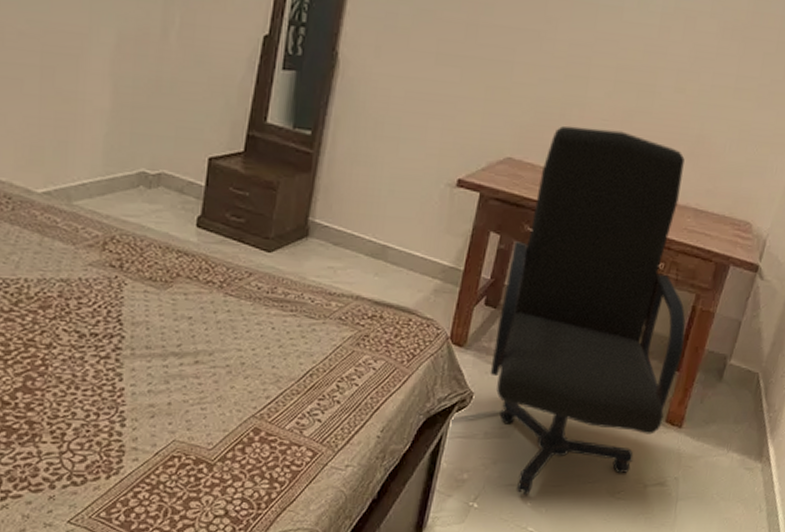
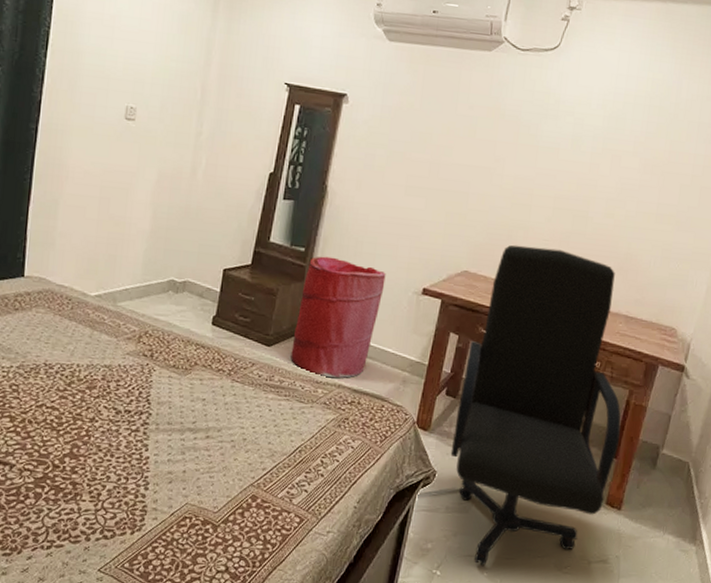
laundry hamper: none [297,140,413,288] -> present [290,256,386,378]

